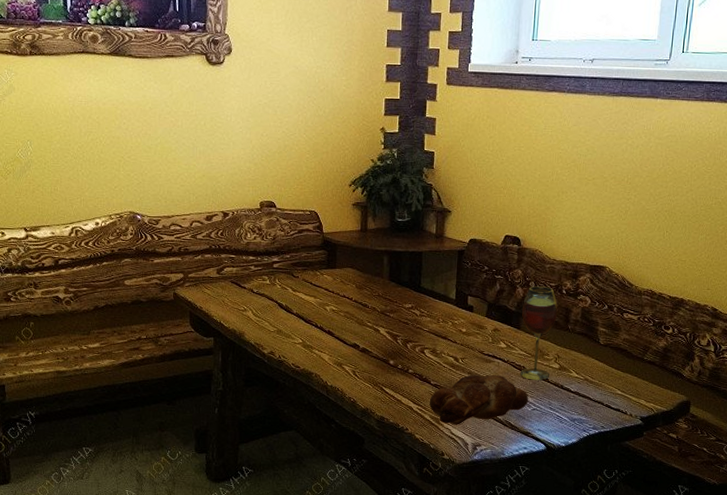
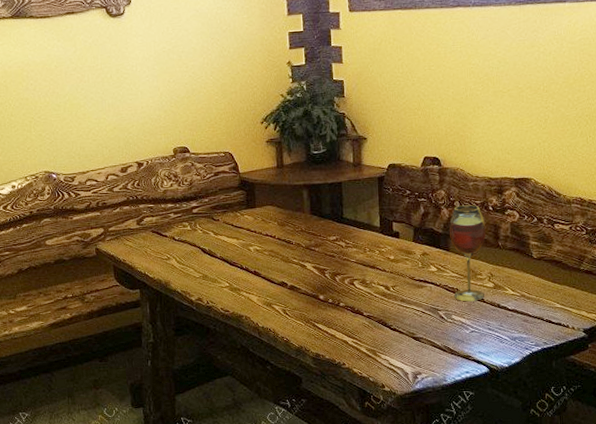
bread loaf: present [429,374,529,425] -> none [364,299,466,355]

